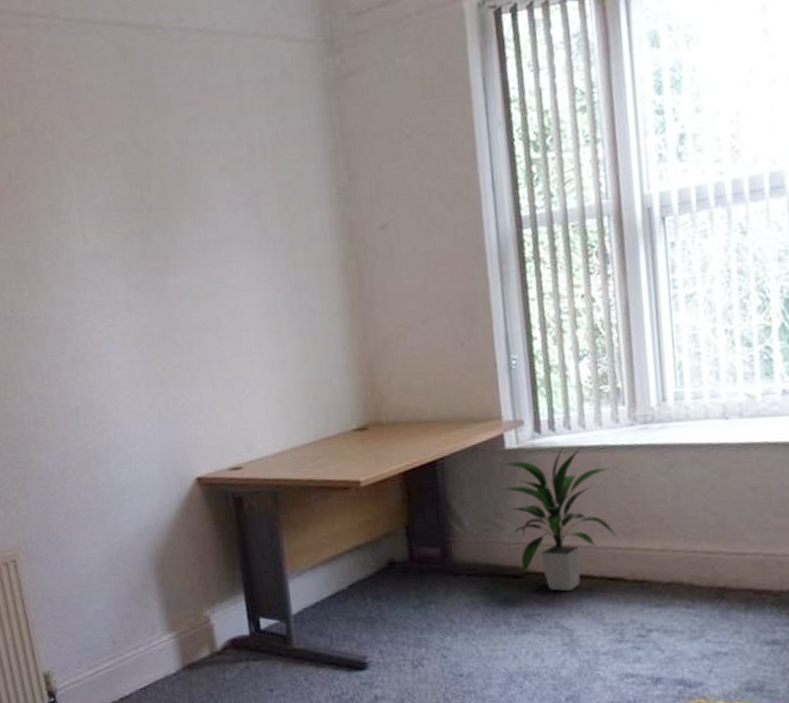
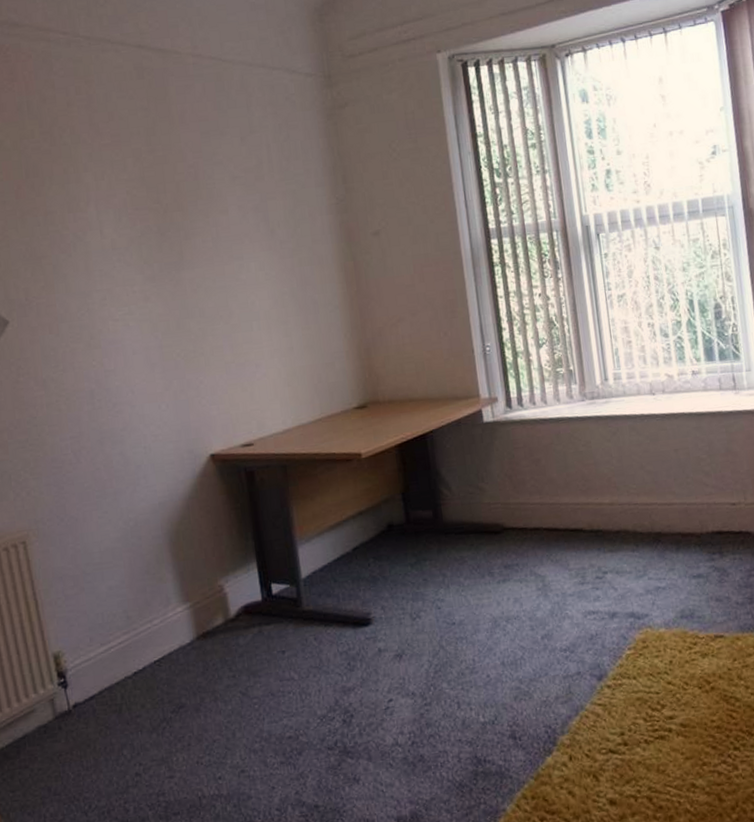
indoor plant: present [500,446,617,592] -> none [480,418,576,543]

